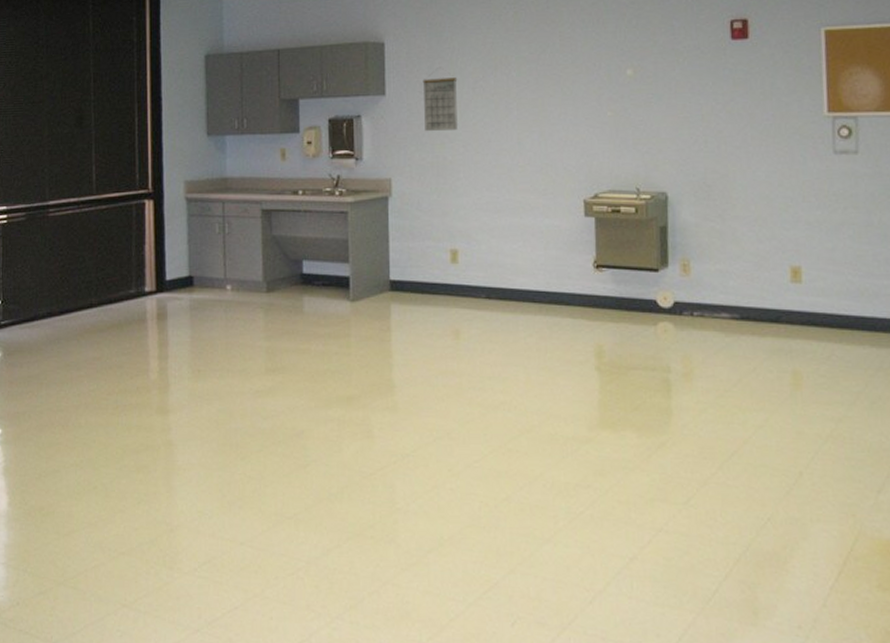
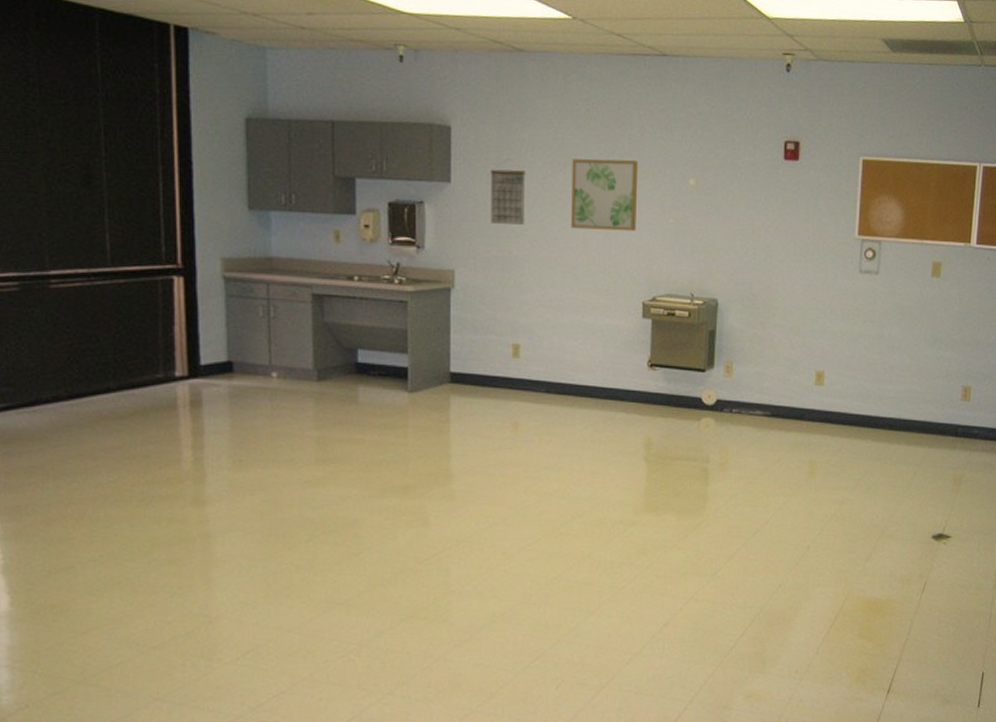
wall art: none [503,56,572,130] -> present [571,158,639,232]

